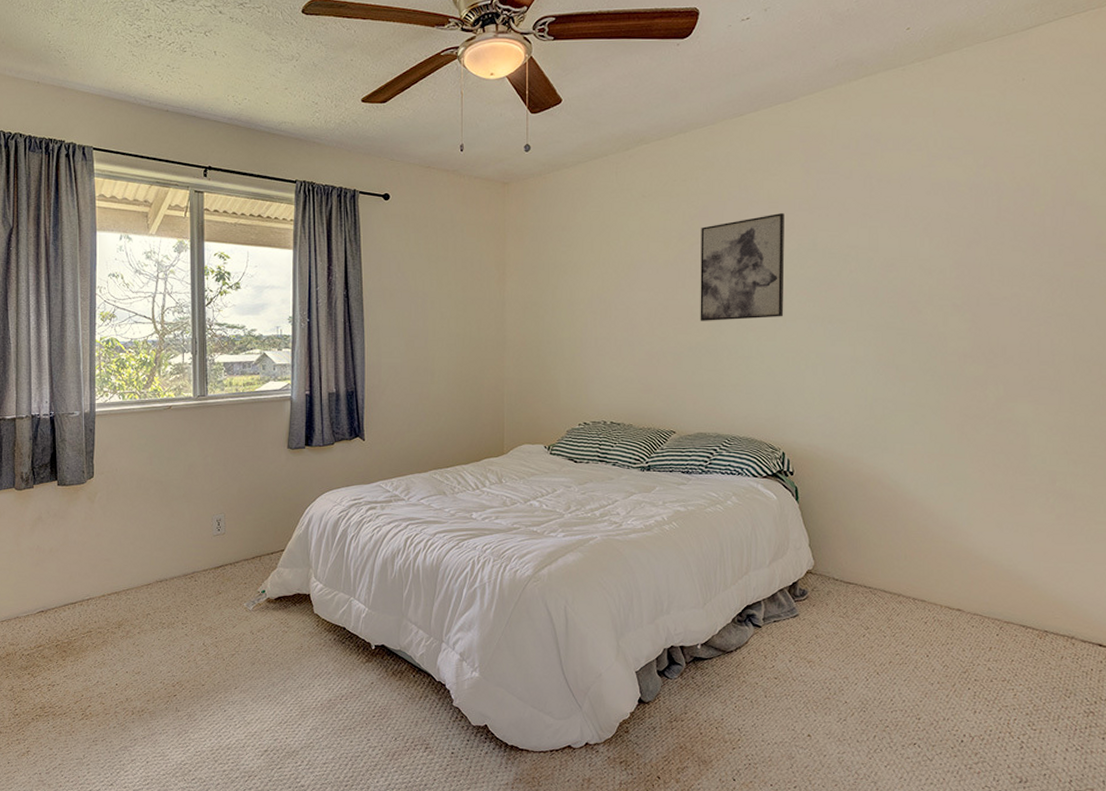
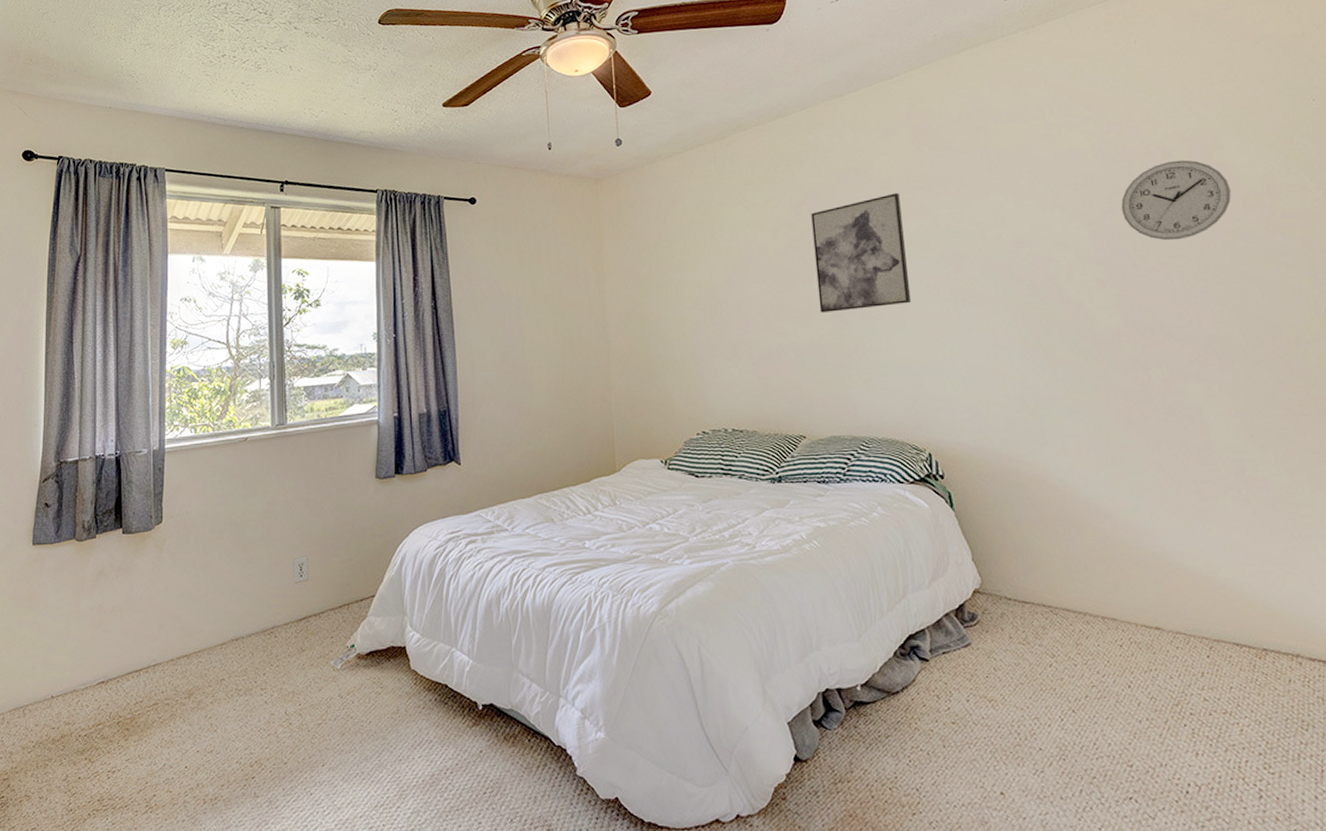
wall clock: none [985,197,1087,273] -> present [1121,160,1232,241]

